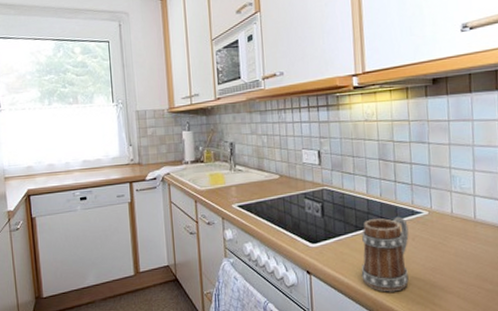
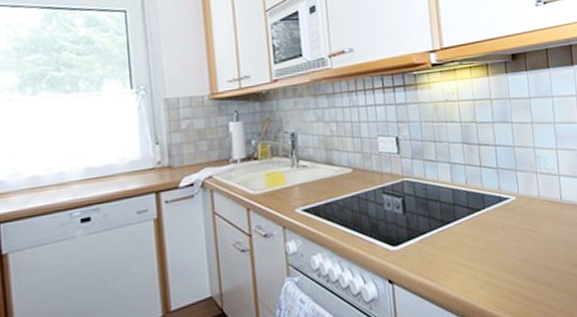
mug: present [361,216,409,292] -> none [448,205,500,293]

